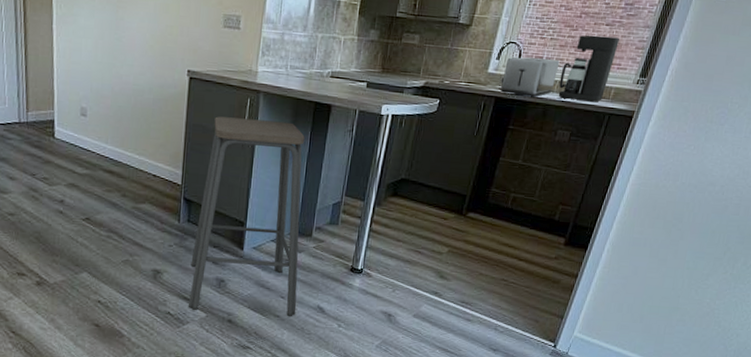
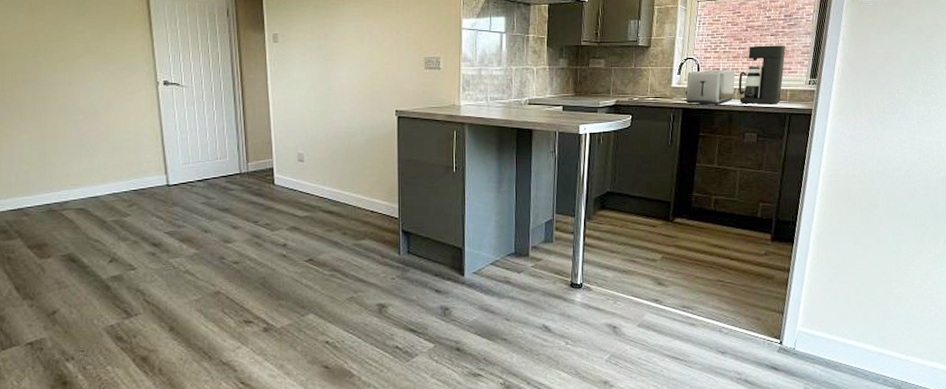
bar stool: present [189,116,305,317] -> none [414,149,523,341]

